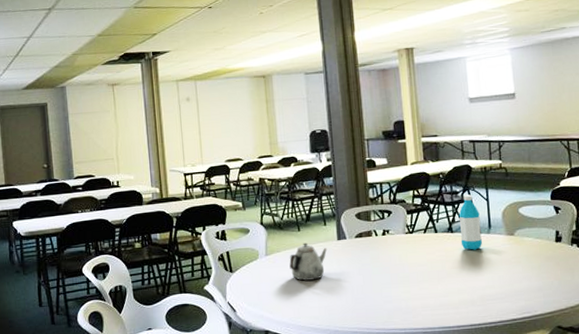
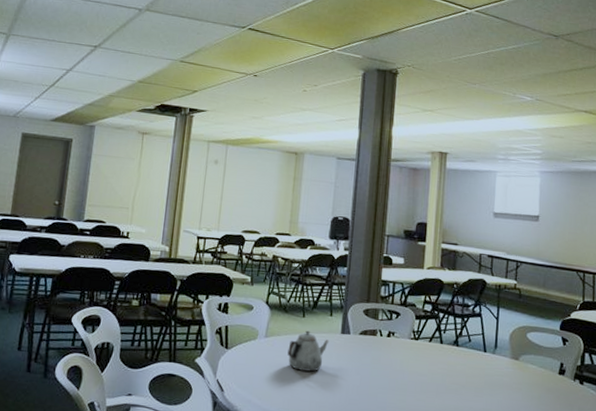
water bottle: present [458,194,483,250] -> none [464,309,488,369]

